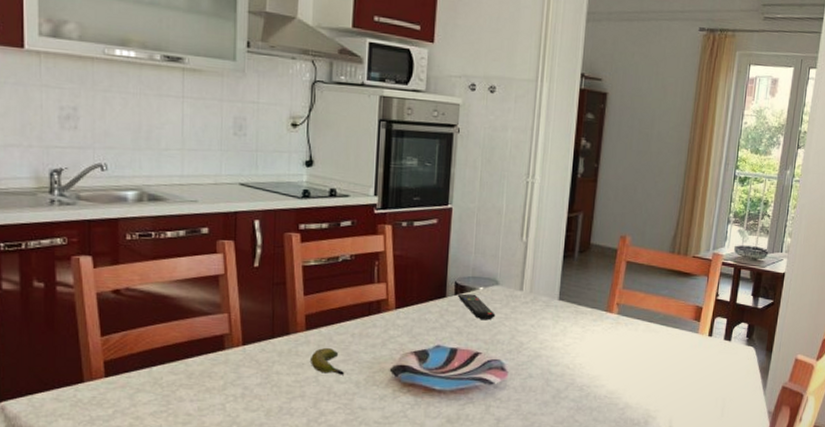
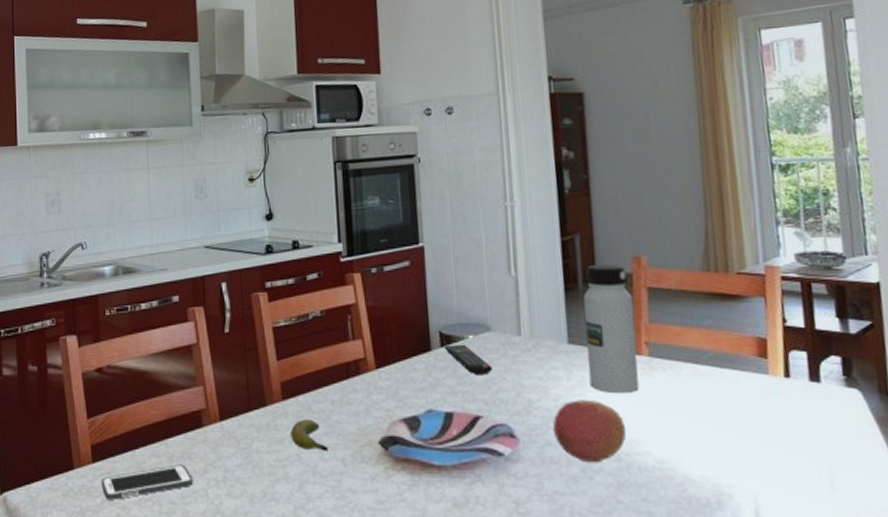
cell phone: none [113,381,211,411] -> present [101,464,193,500]
fruit: none [535,344,591,392] -> present [552,400,627,463]
water bottle: none [569,239,614,341] -> present [583,263,639,393]

